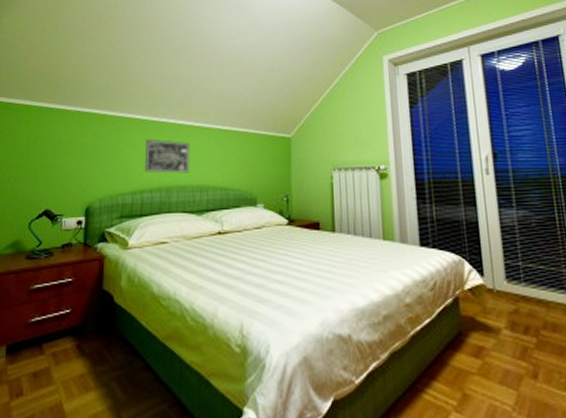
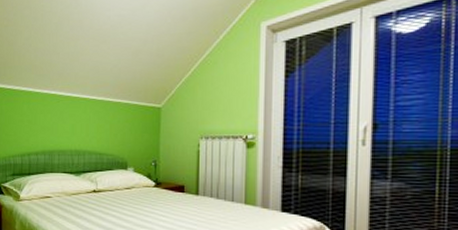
wall art: present [145,139,189,174] -> none [31,108,68,139]

